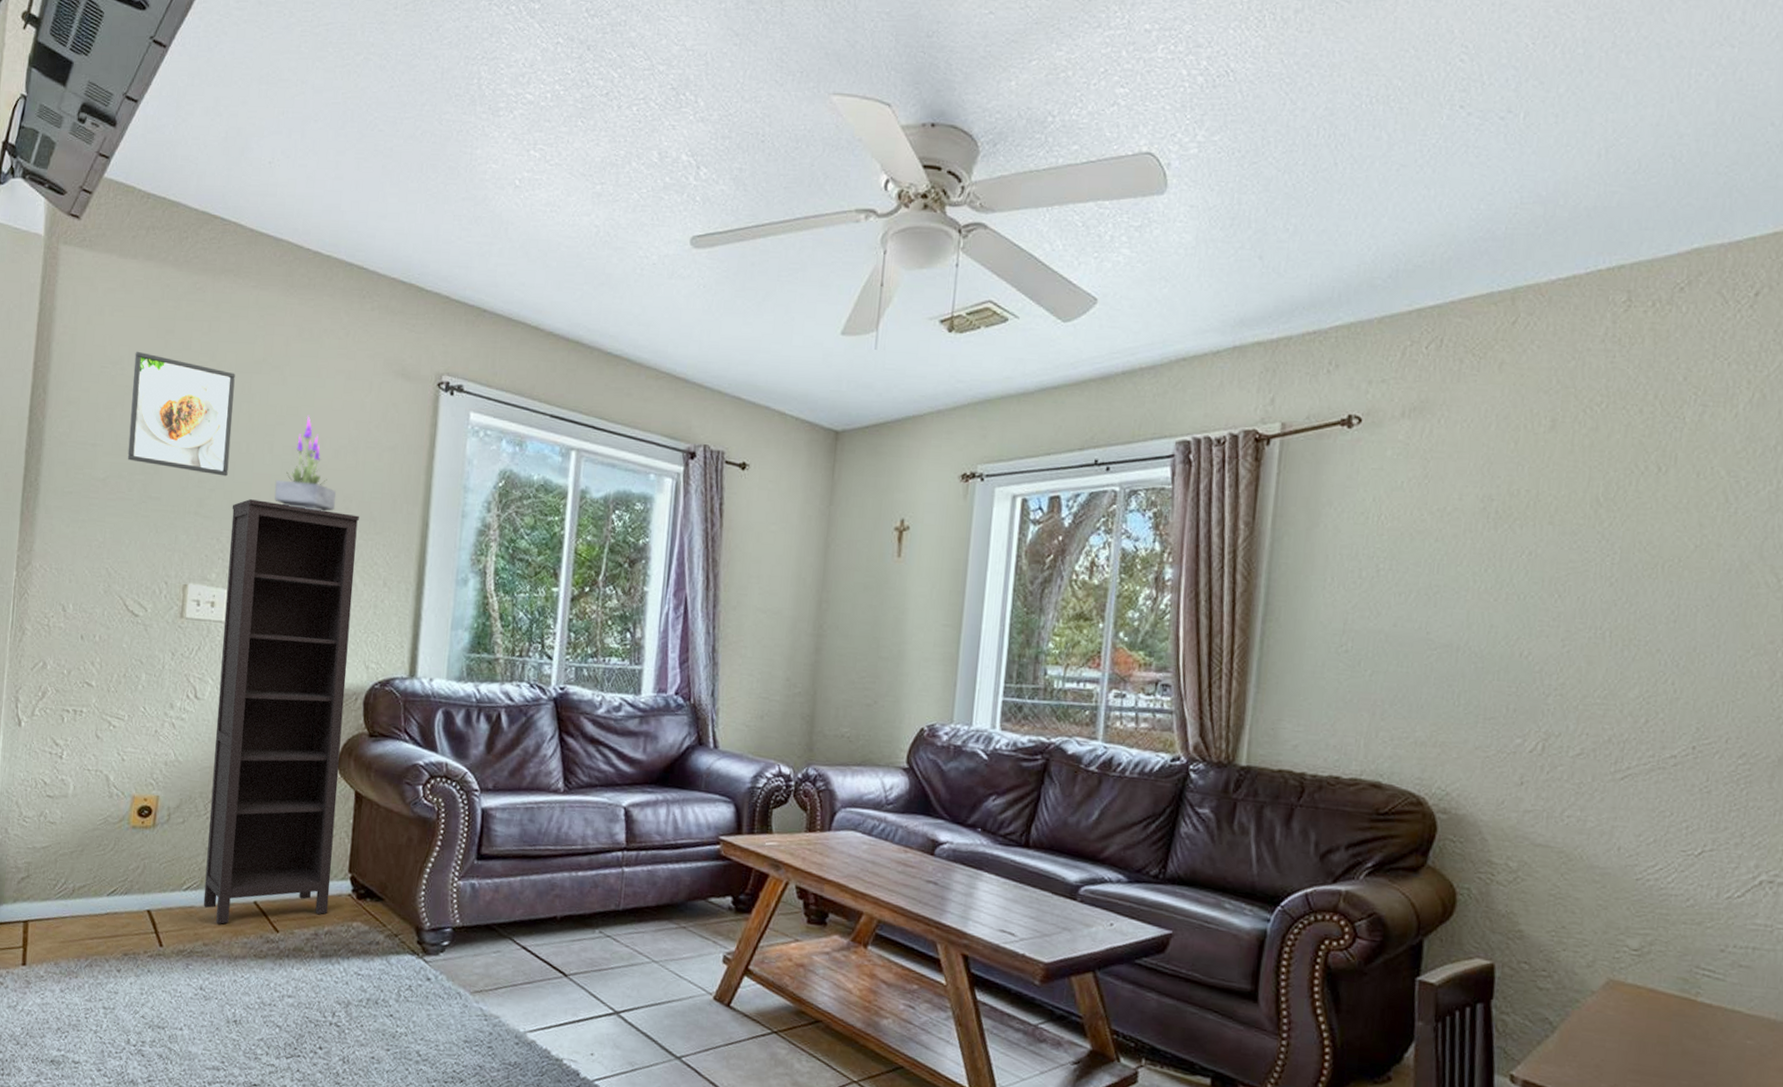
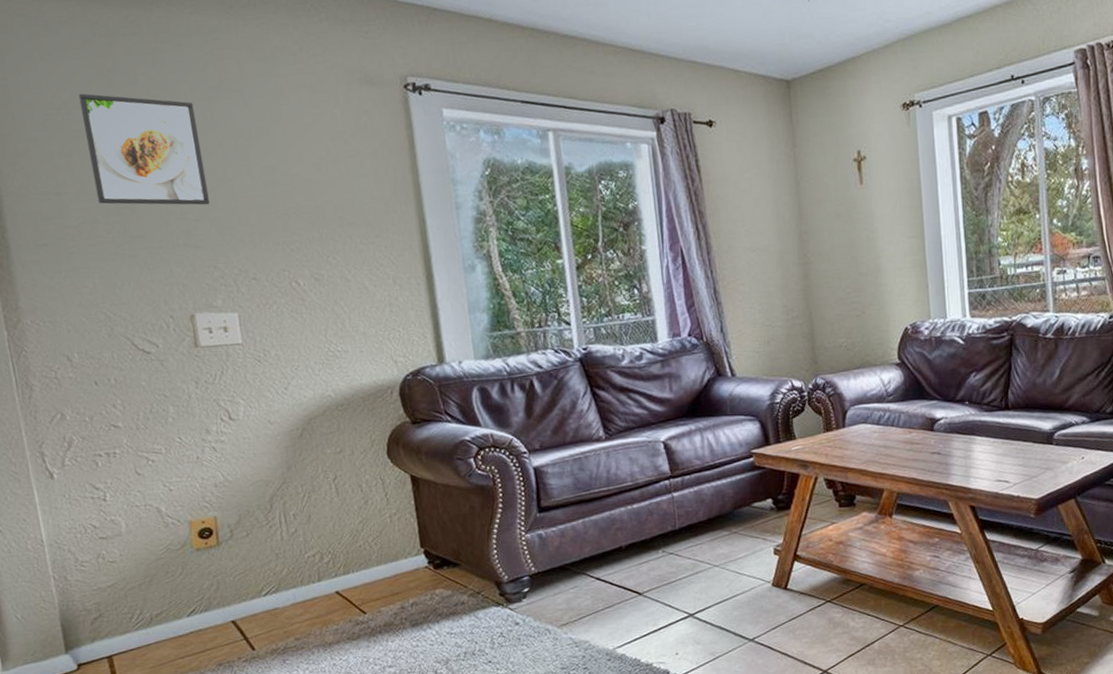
bookcase: present [203,499,359,924] -> none [222,222,409,618]
potted plant: present [274,415,337,512] -> none [261,133,329,224]

